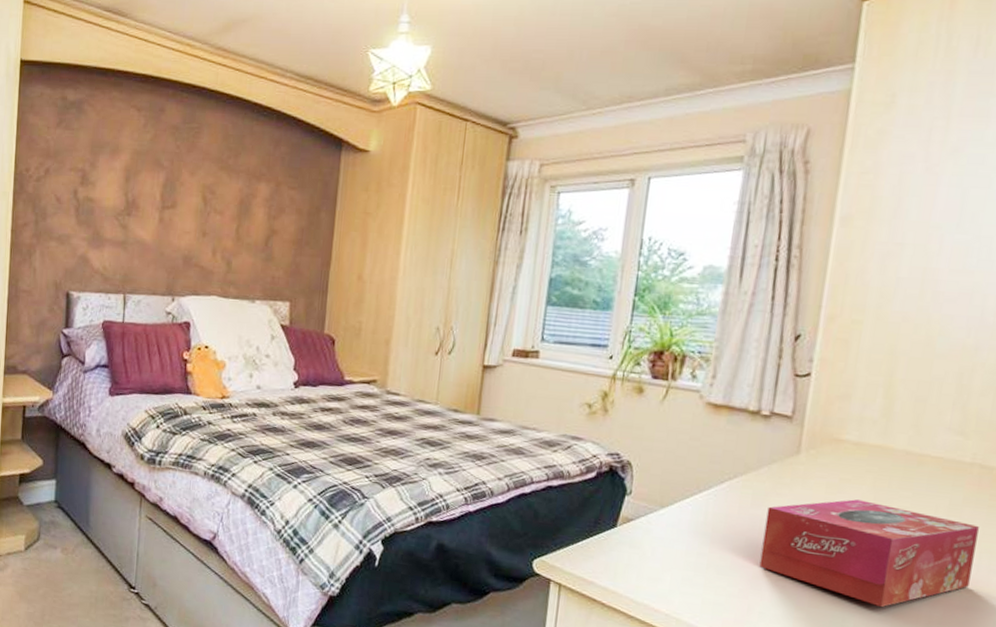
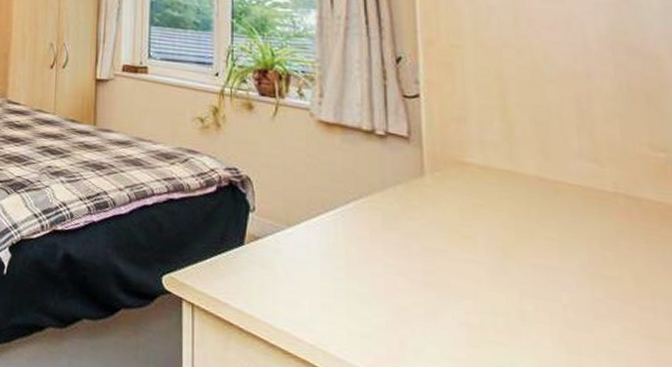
tissue box: present [759,499,979,607] -> none [401,226,649,352]

